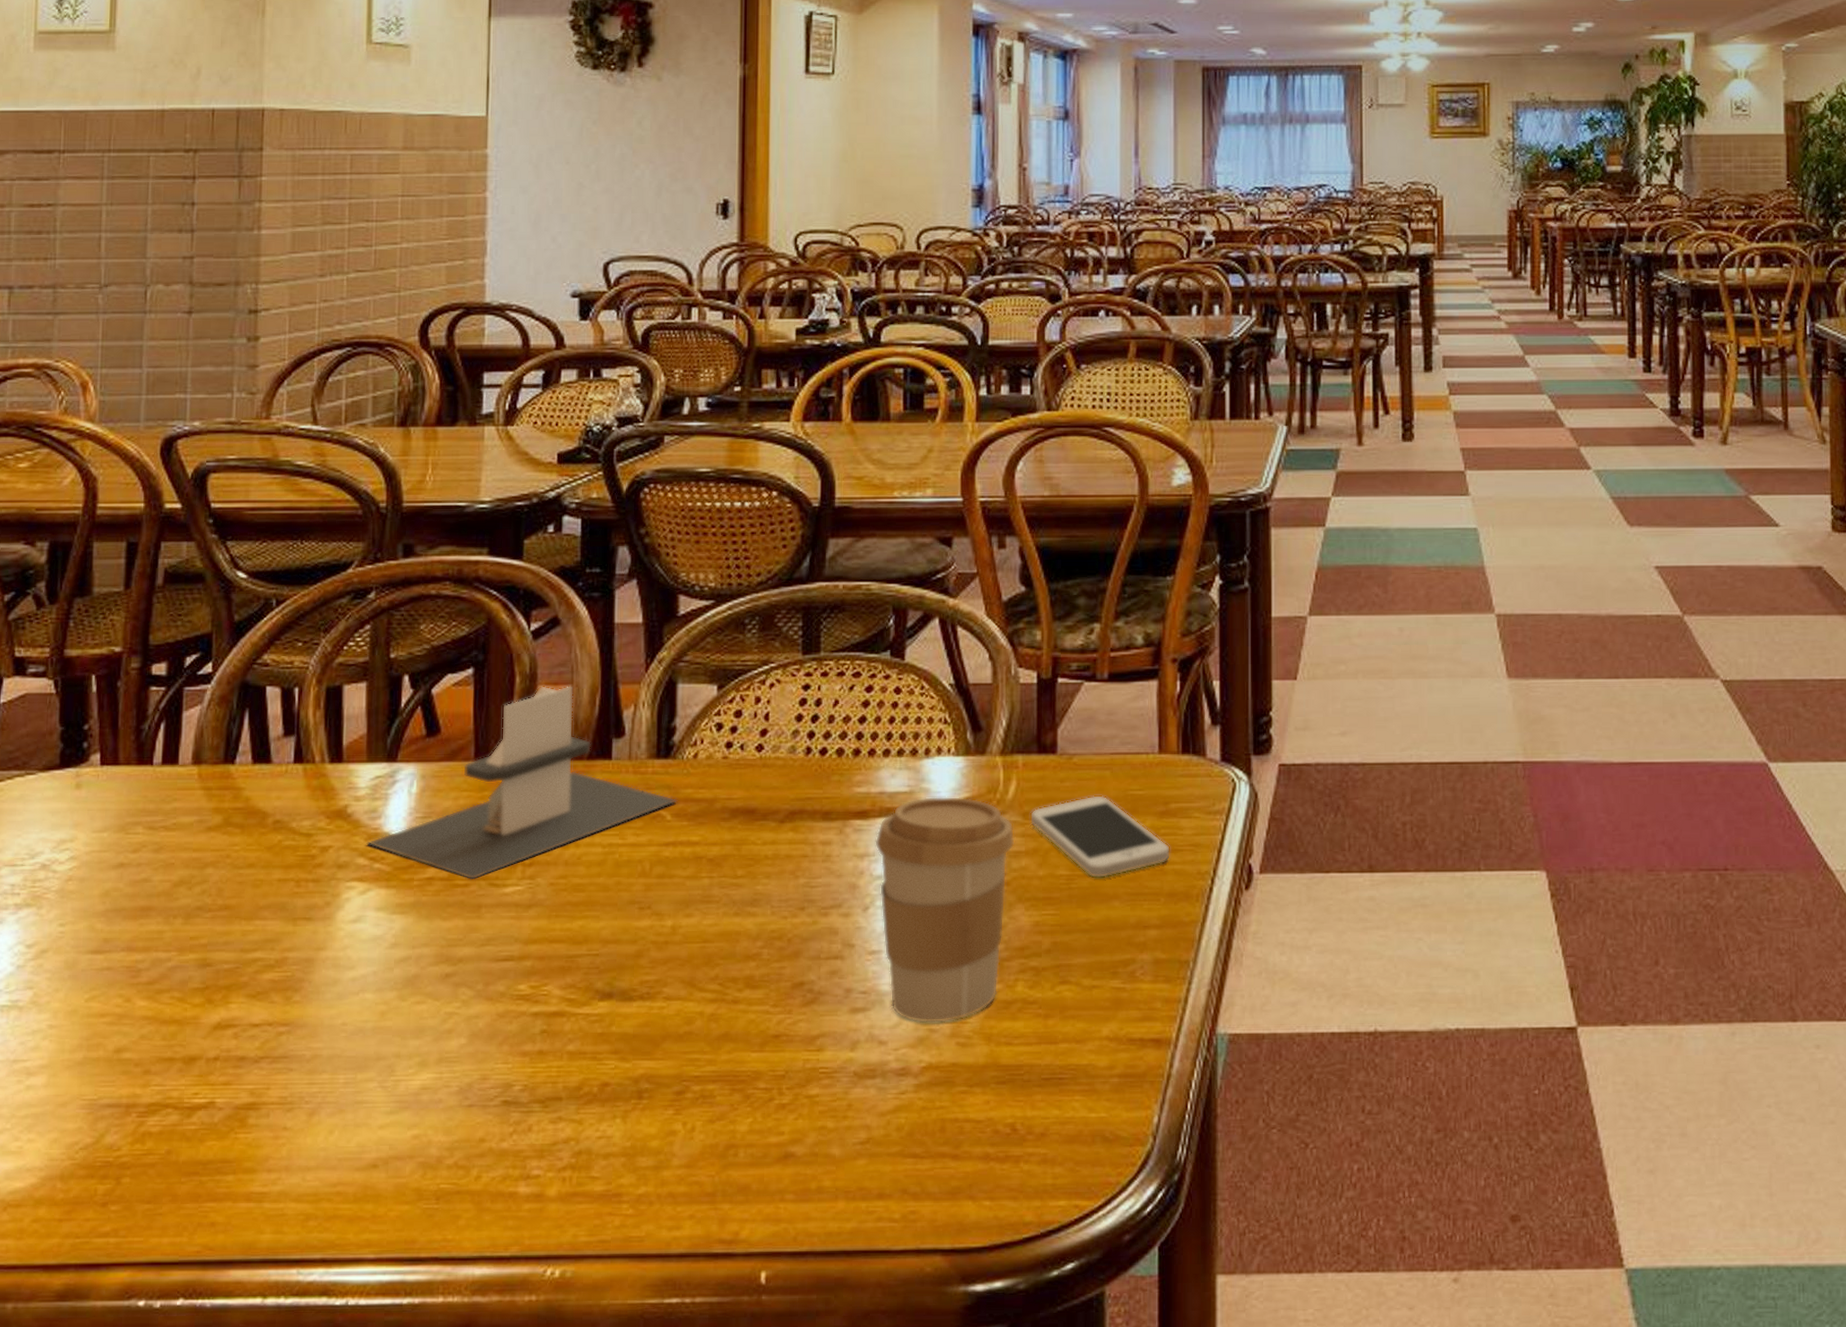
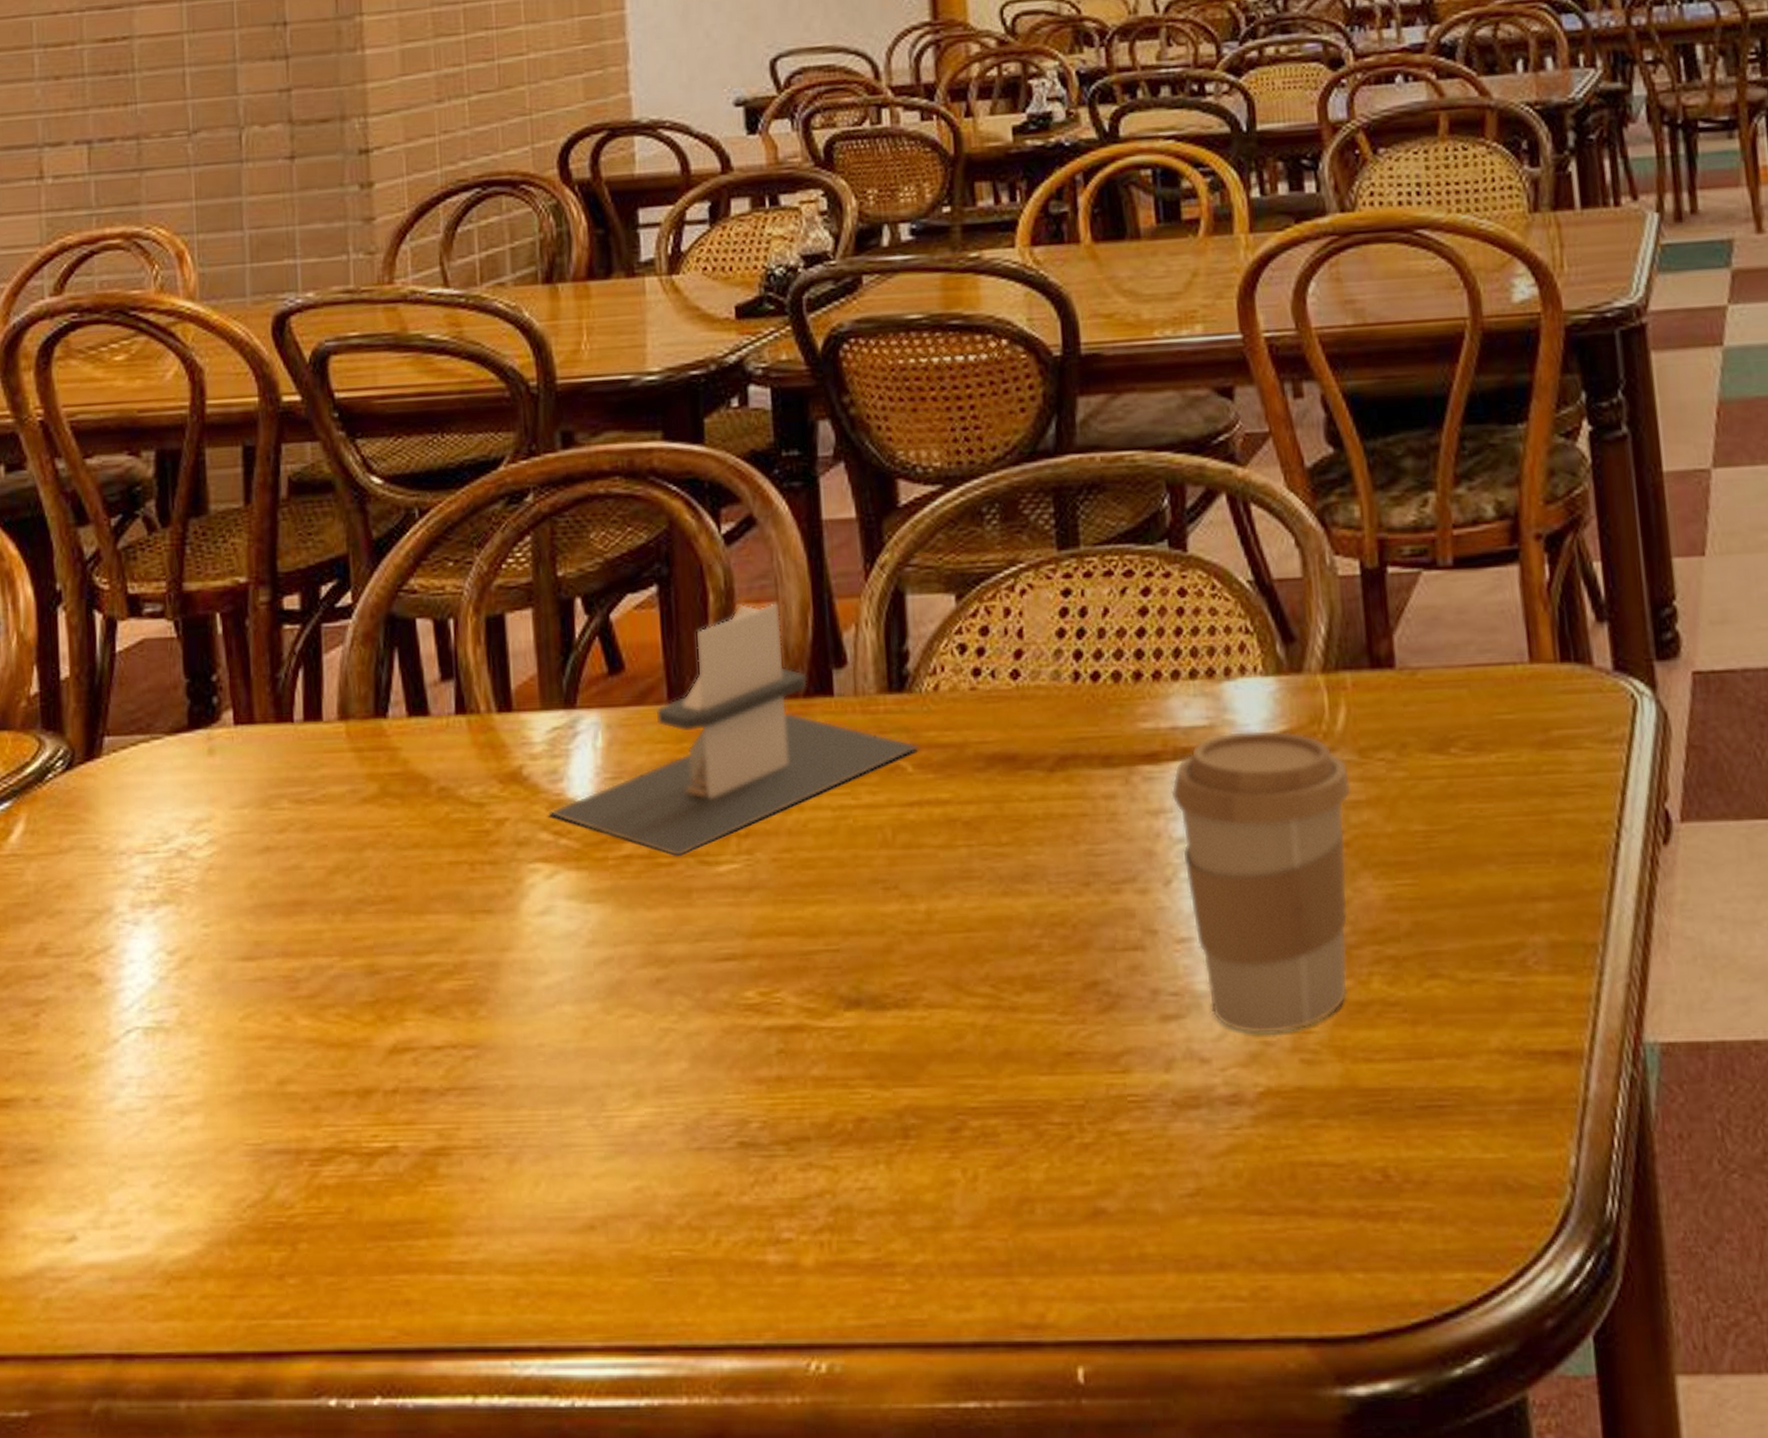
smartphone: present [1030,795,1171,879] -> none [1368,722,1559,835]

